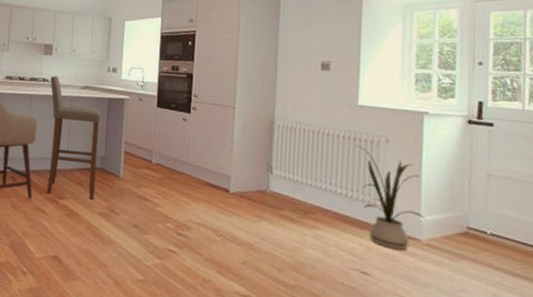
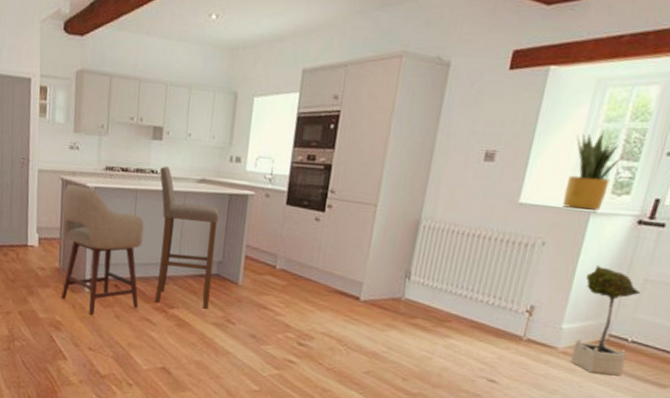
house plant: present [356,145,427,250] -> none [503,248,571,358]
planter: none [396,45,441,112] -> present [562,131,623,210]
potted tree: none [432,160,490,270] -> present [570,265,641,377]

